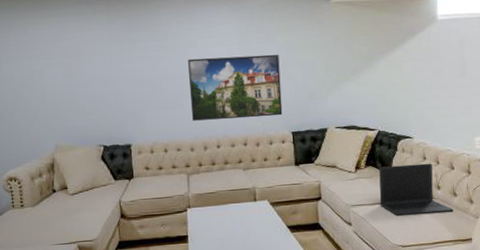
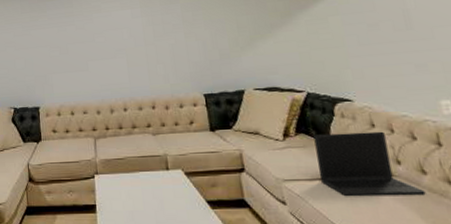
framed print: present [188,54,283,121] -> none [92,14,192,83]

